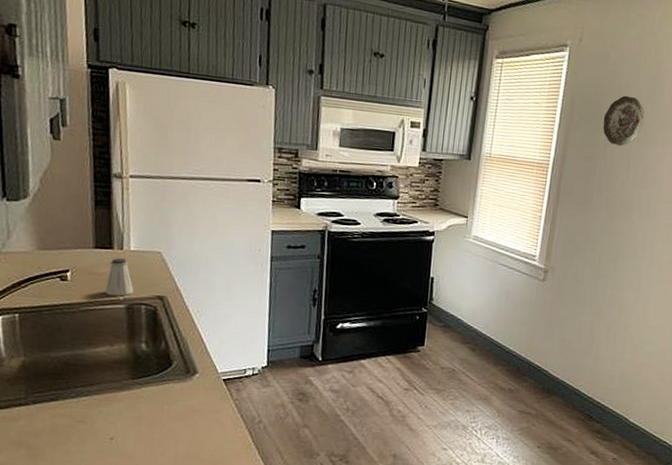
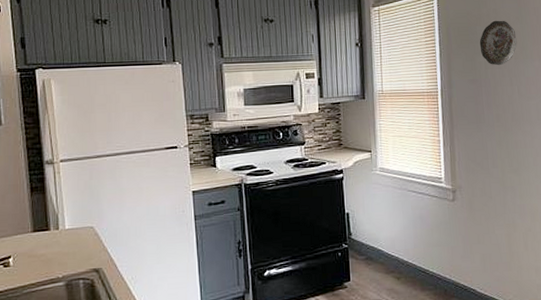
saltshaker: present [105,258,134,296] -> none [45,238,71,275]

